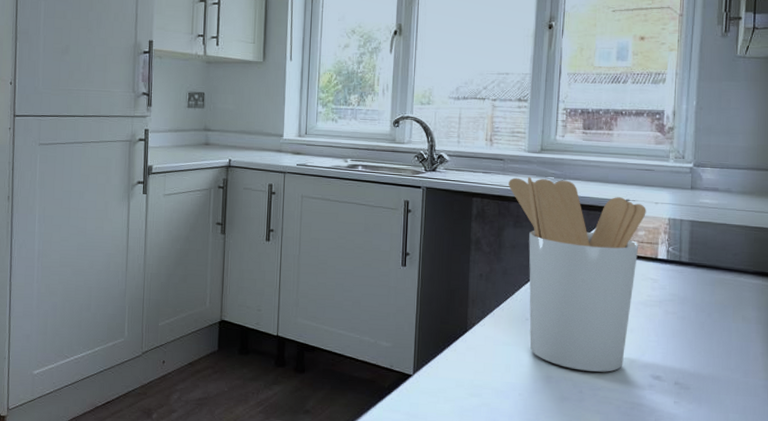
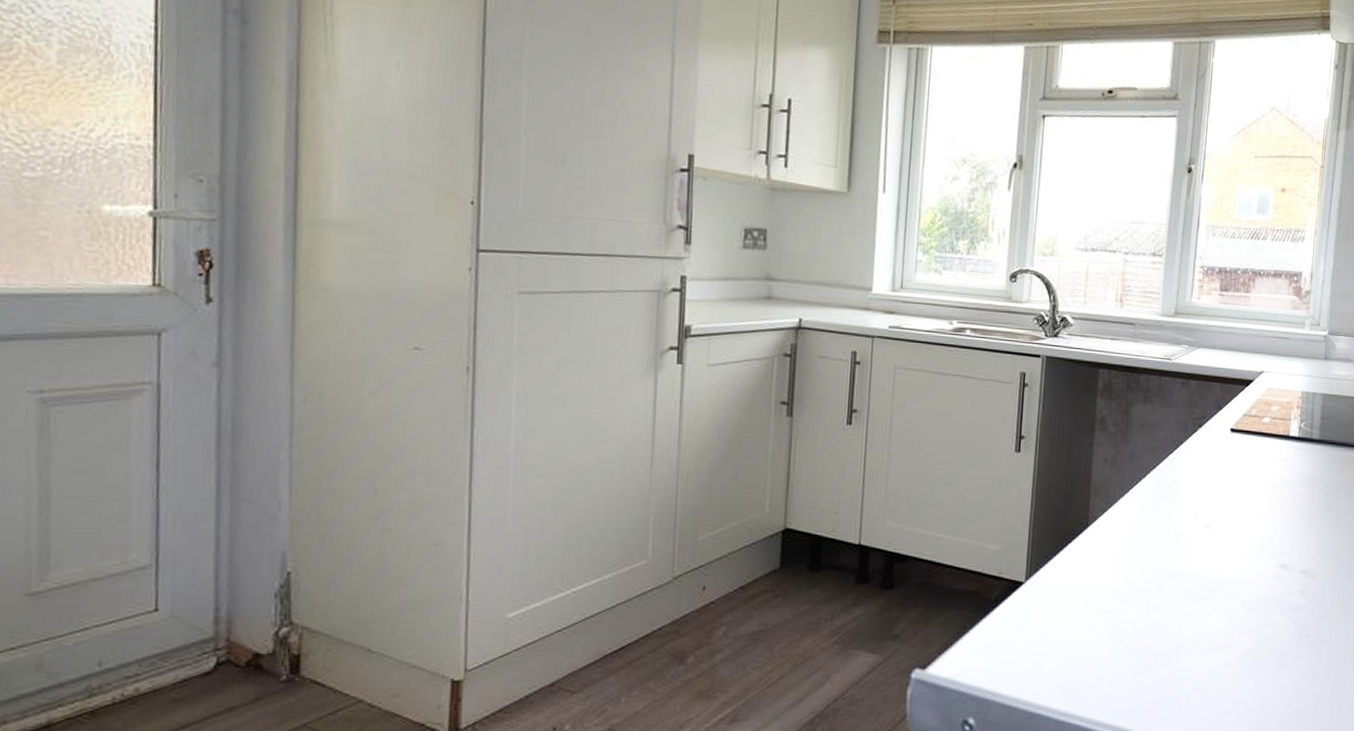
utensil holder: present [509,176,646,372] -> none [1139,344,1281,564]

